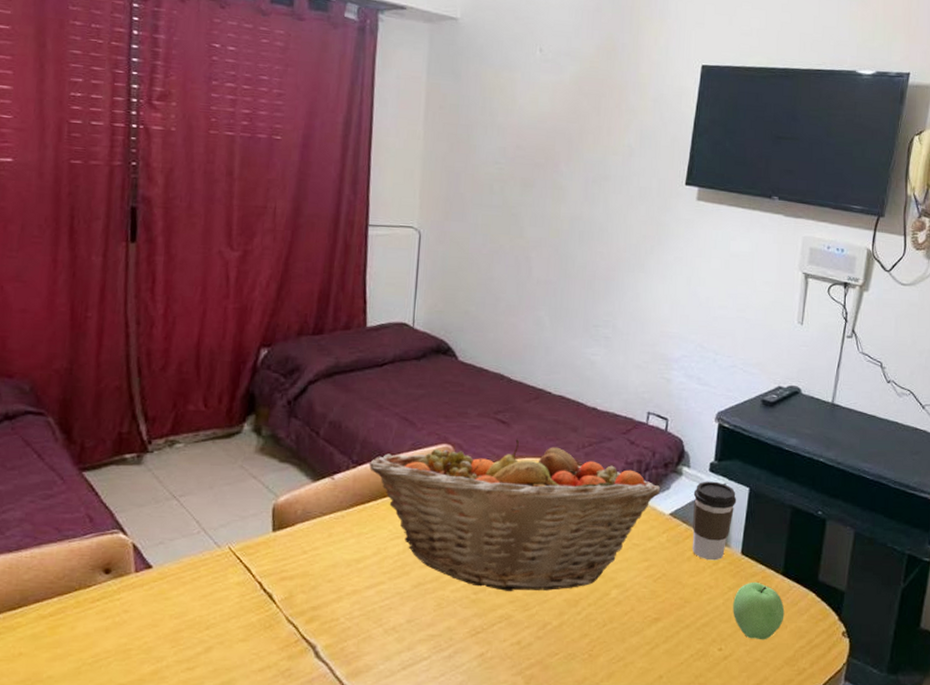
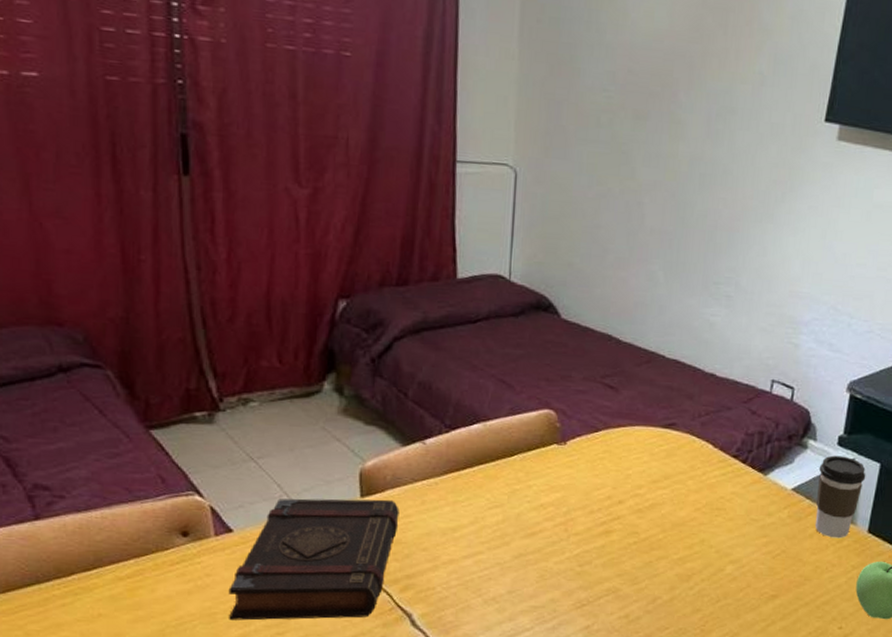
book: none [143,533,308,656] -> present [228,498,399,621]
fruit basket: present [368,439,660,591] -> none [463,406,783,565]

